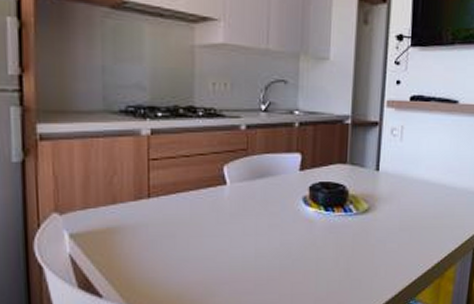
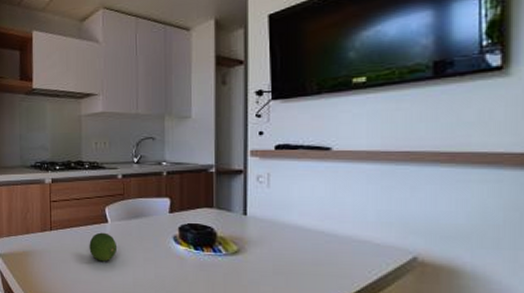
fruit: none [201,197,238,233] -> present [89,232,118,262]

